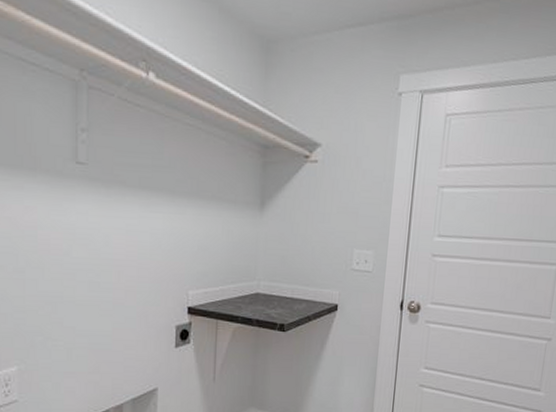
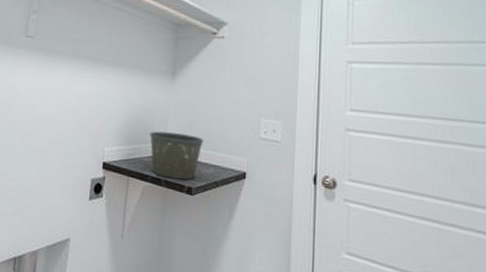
basket: none [238,269,296,318] -> present [150,131,204,181]

